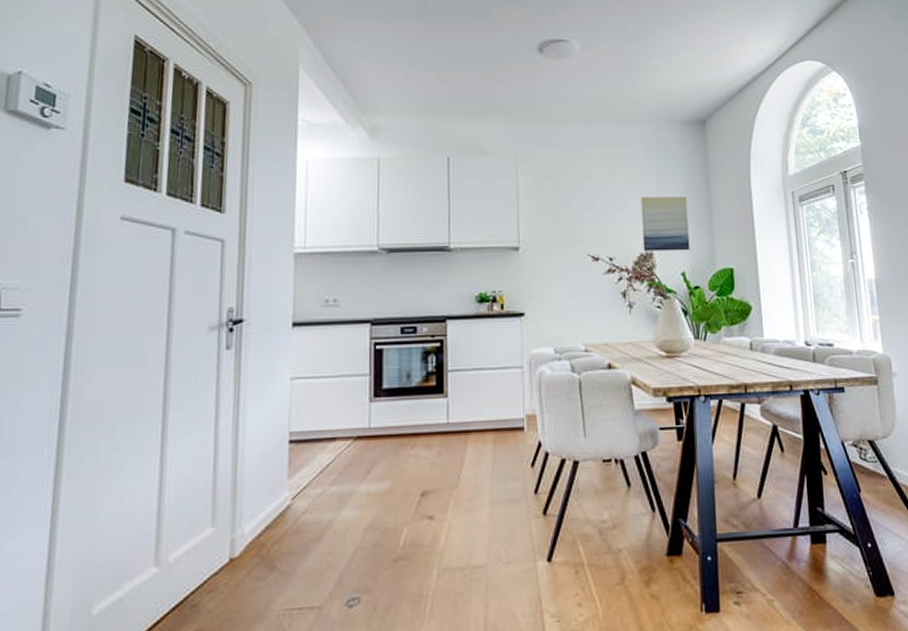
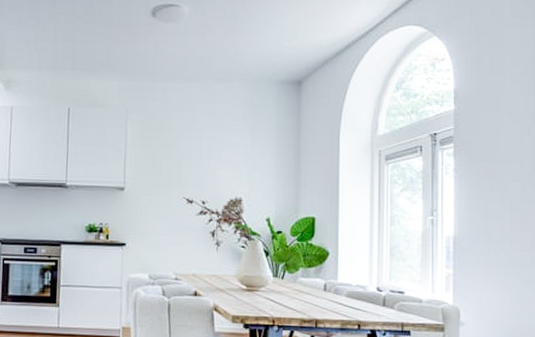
wall art: present [641,197,690,251] -> none [233,149,277,199]

